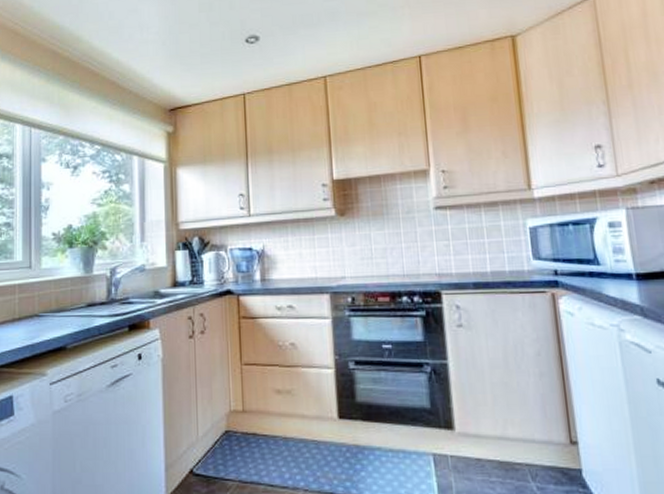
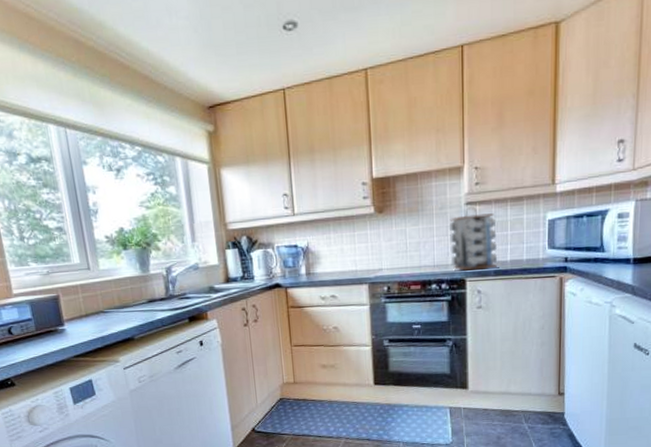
spice rack: none [417,210,476,283] -> present [448,206,498,272]

